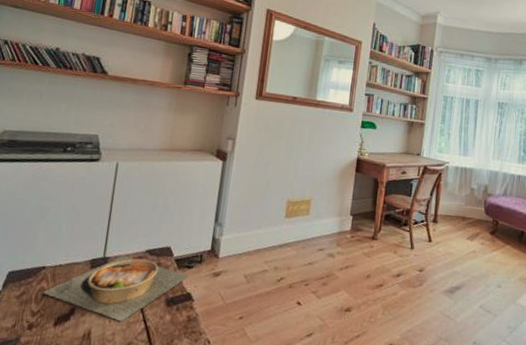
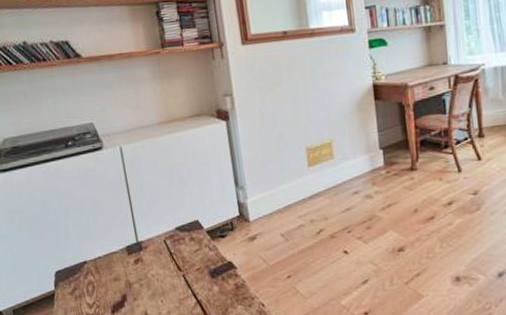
bowl: present [42,255,190,322] -> none [91,236,226,300]

